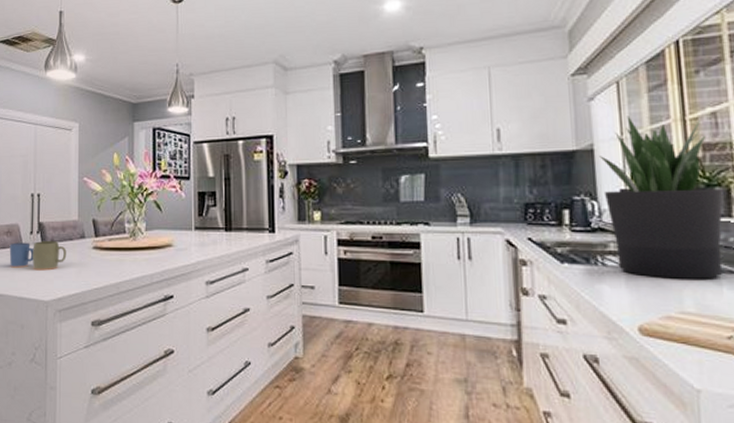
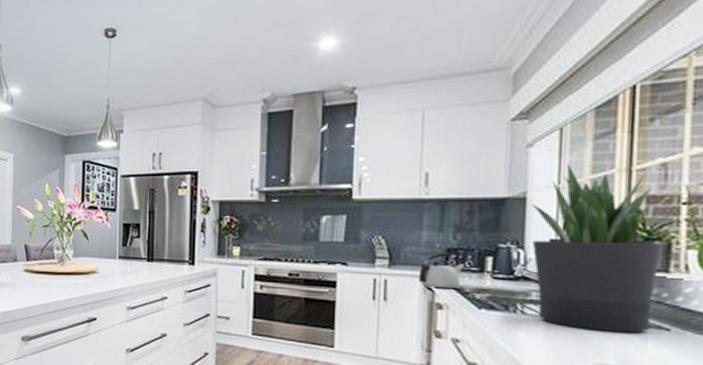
kettle: none [501,206,545,245] -> present [419,252,466,290]

